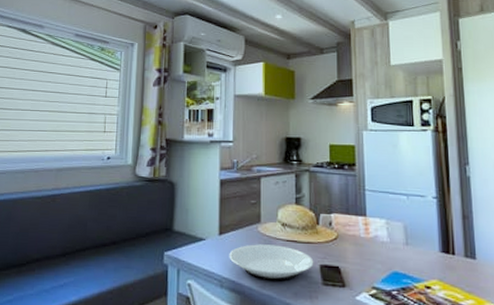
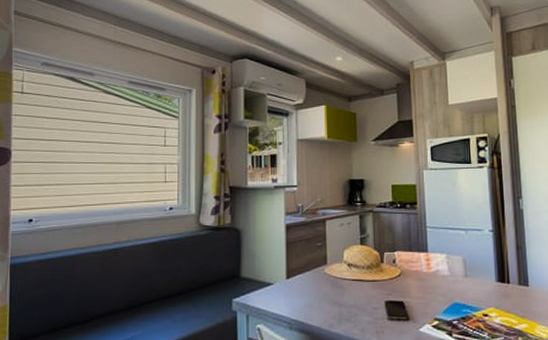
plate: present [229,244,314,282] -> none [297,285,379,320]

